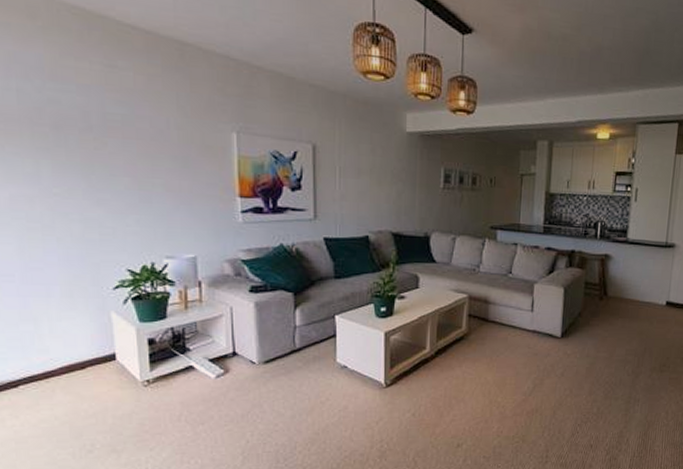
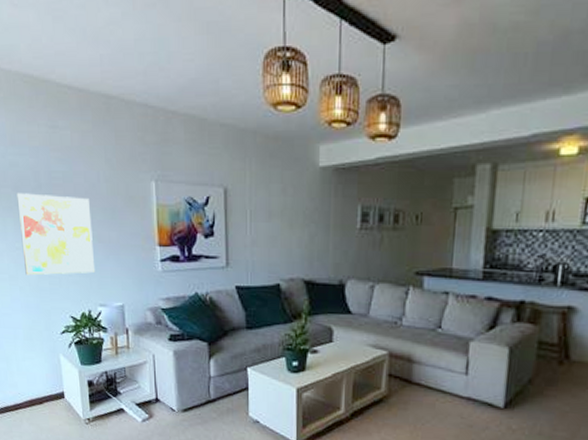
wall art: none [56,133,162,225] -> present [16,193,96,276]

